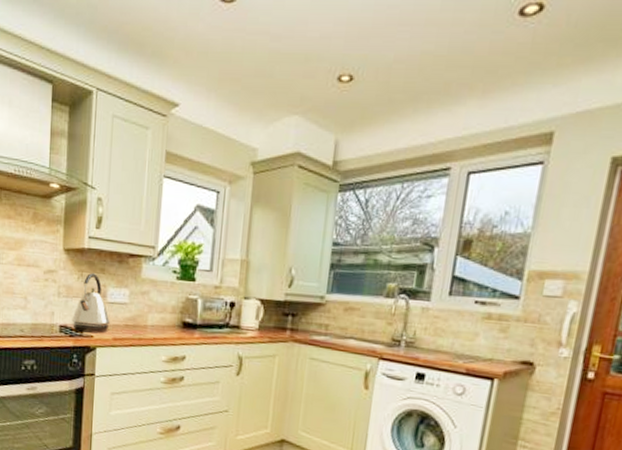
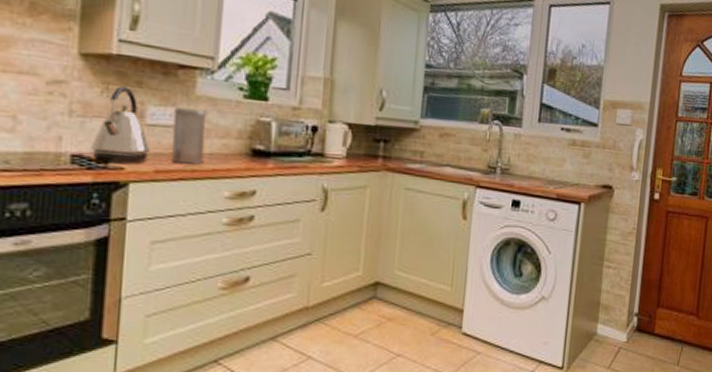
canister: none [124,289,149,335] -> present [170,108,206,166]

